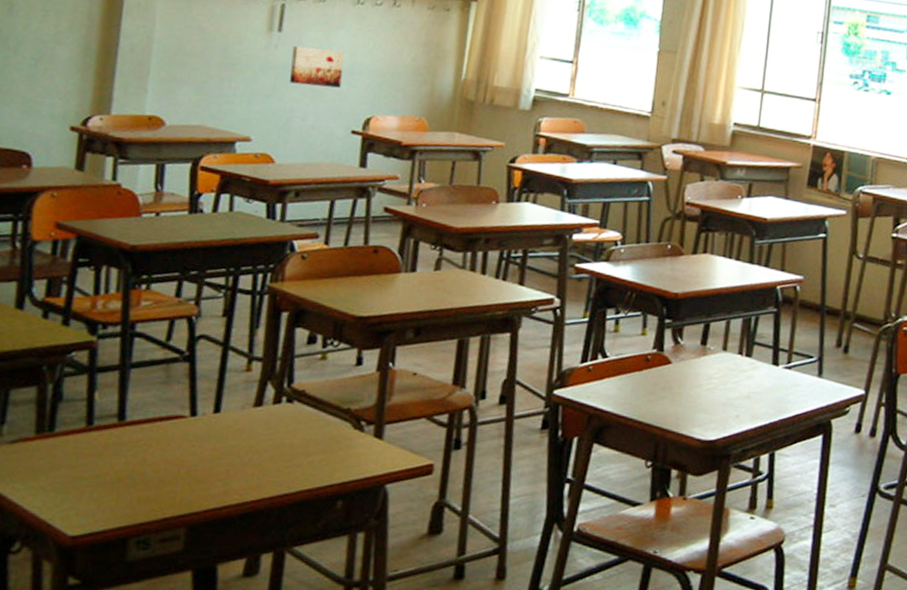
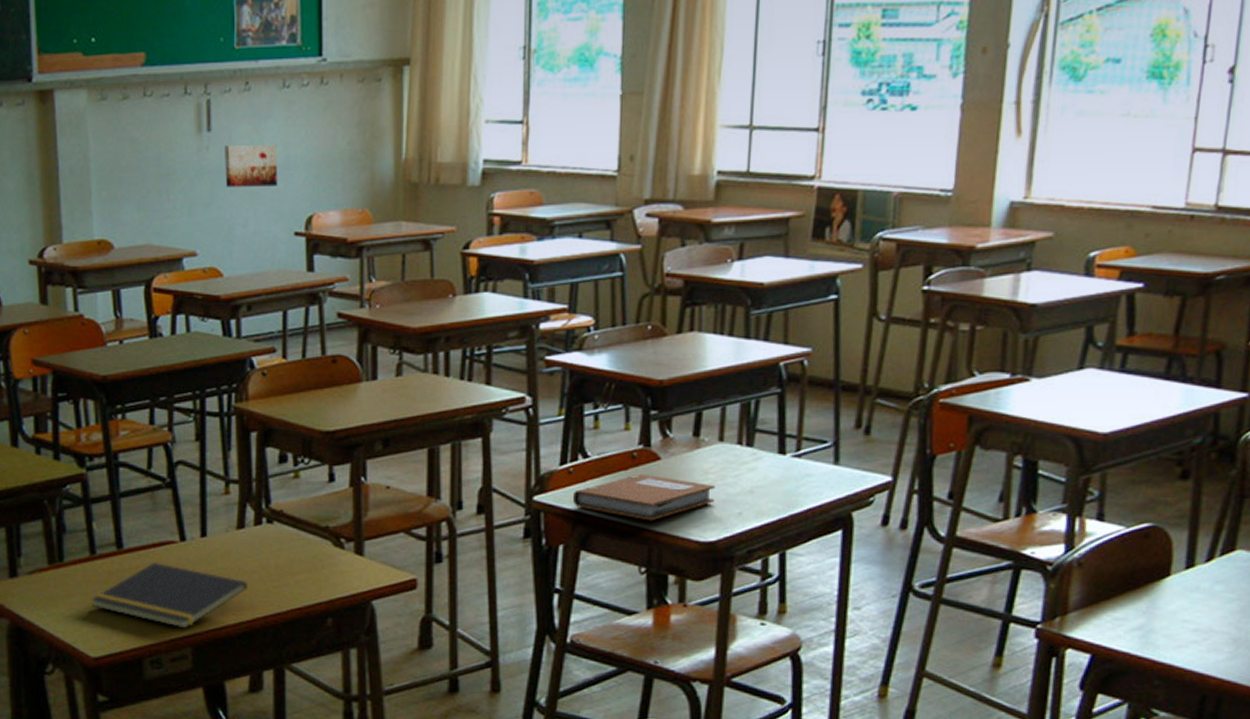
notepad: none [79,437,257,508] -> present [91,563,247,629]
notebook: none [589,375,718,419] -> present [572,473,715,521]

